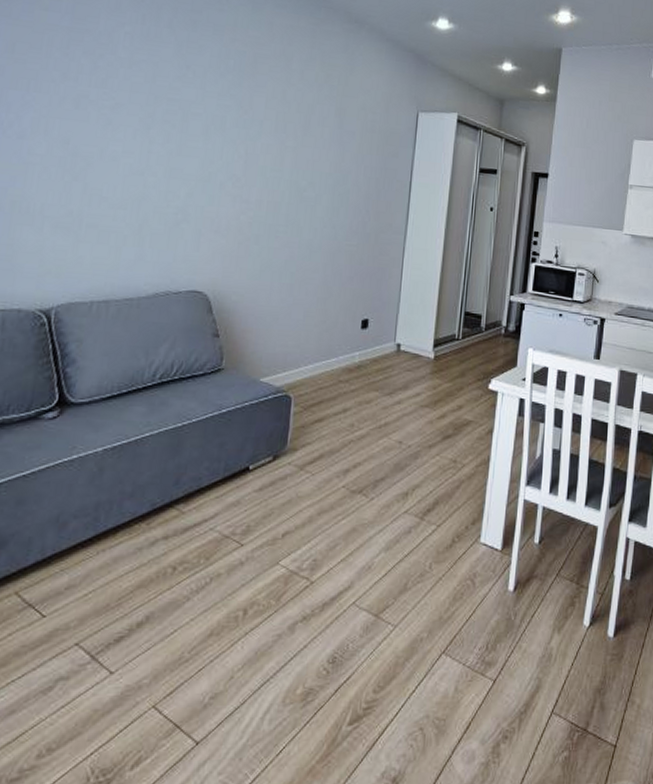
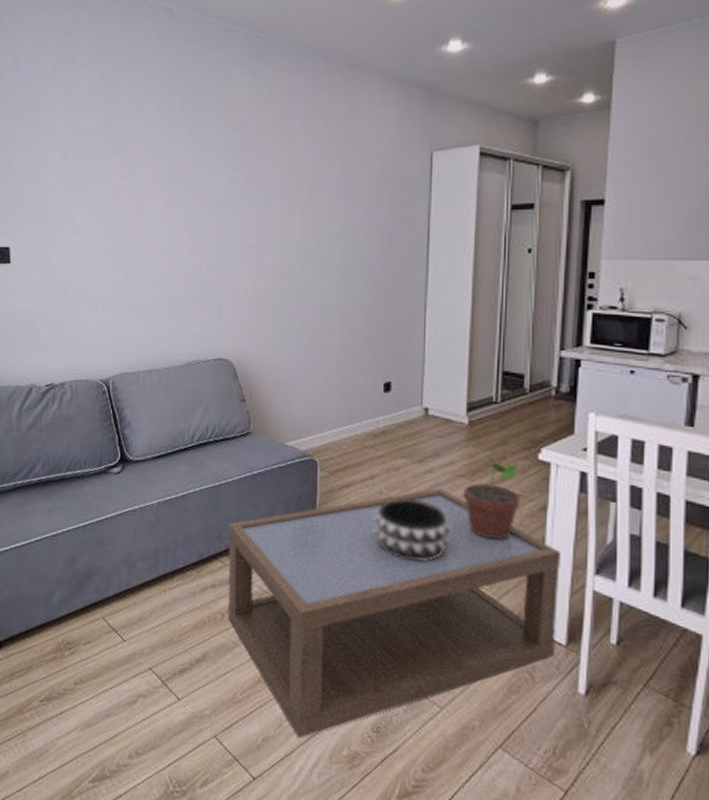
coffee table: none [180,418,501,686] -> present [228,488,561,738]
decorative bowl: none [343,430,414,489] -> present [374,498,451,562]
potted plant: none [426,379,473,462] -> present [463,446,521,539]

